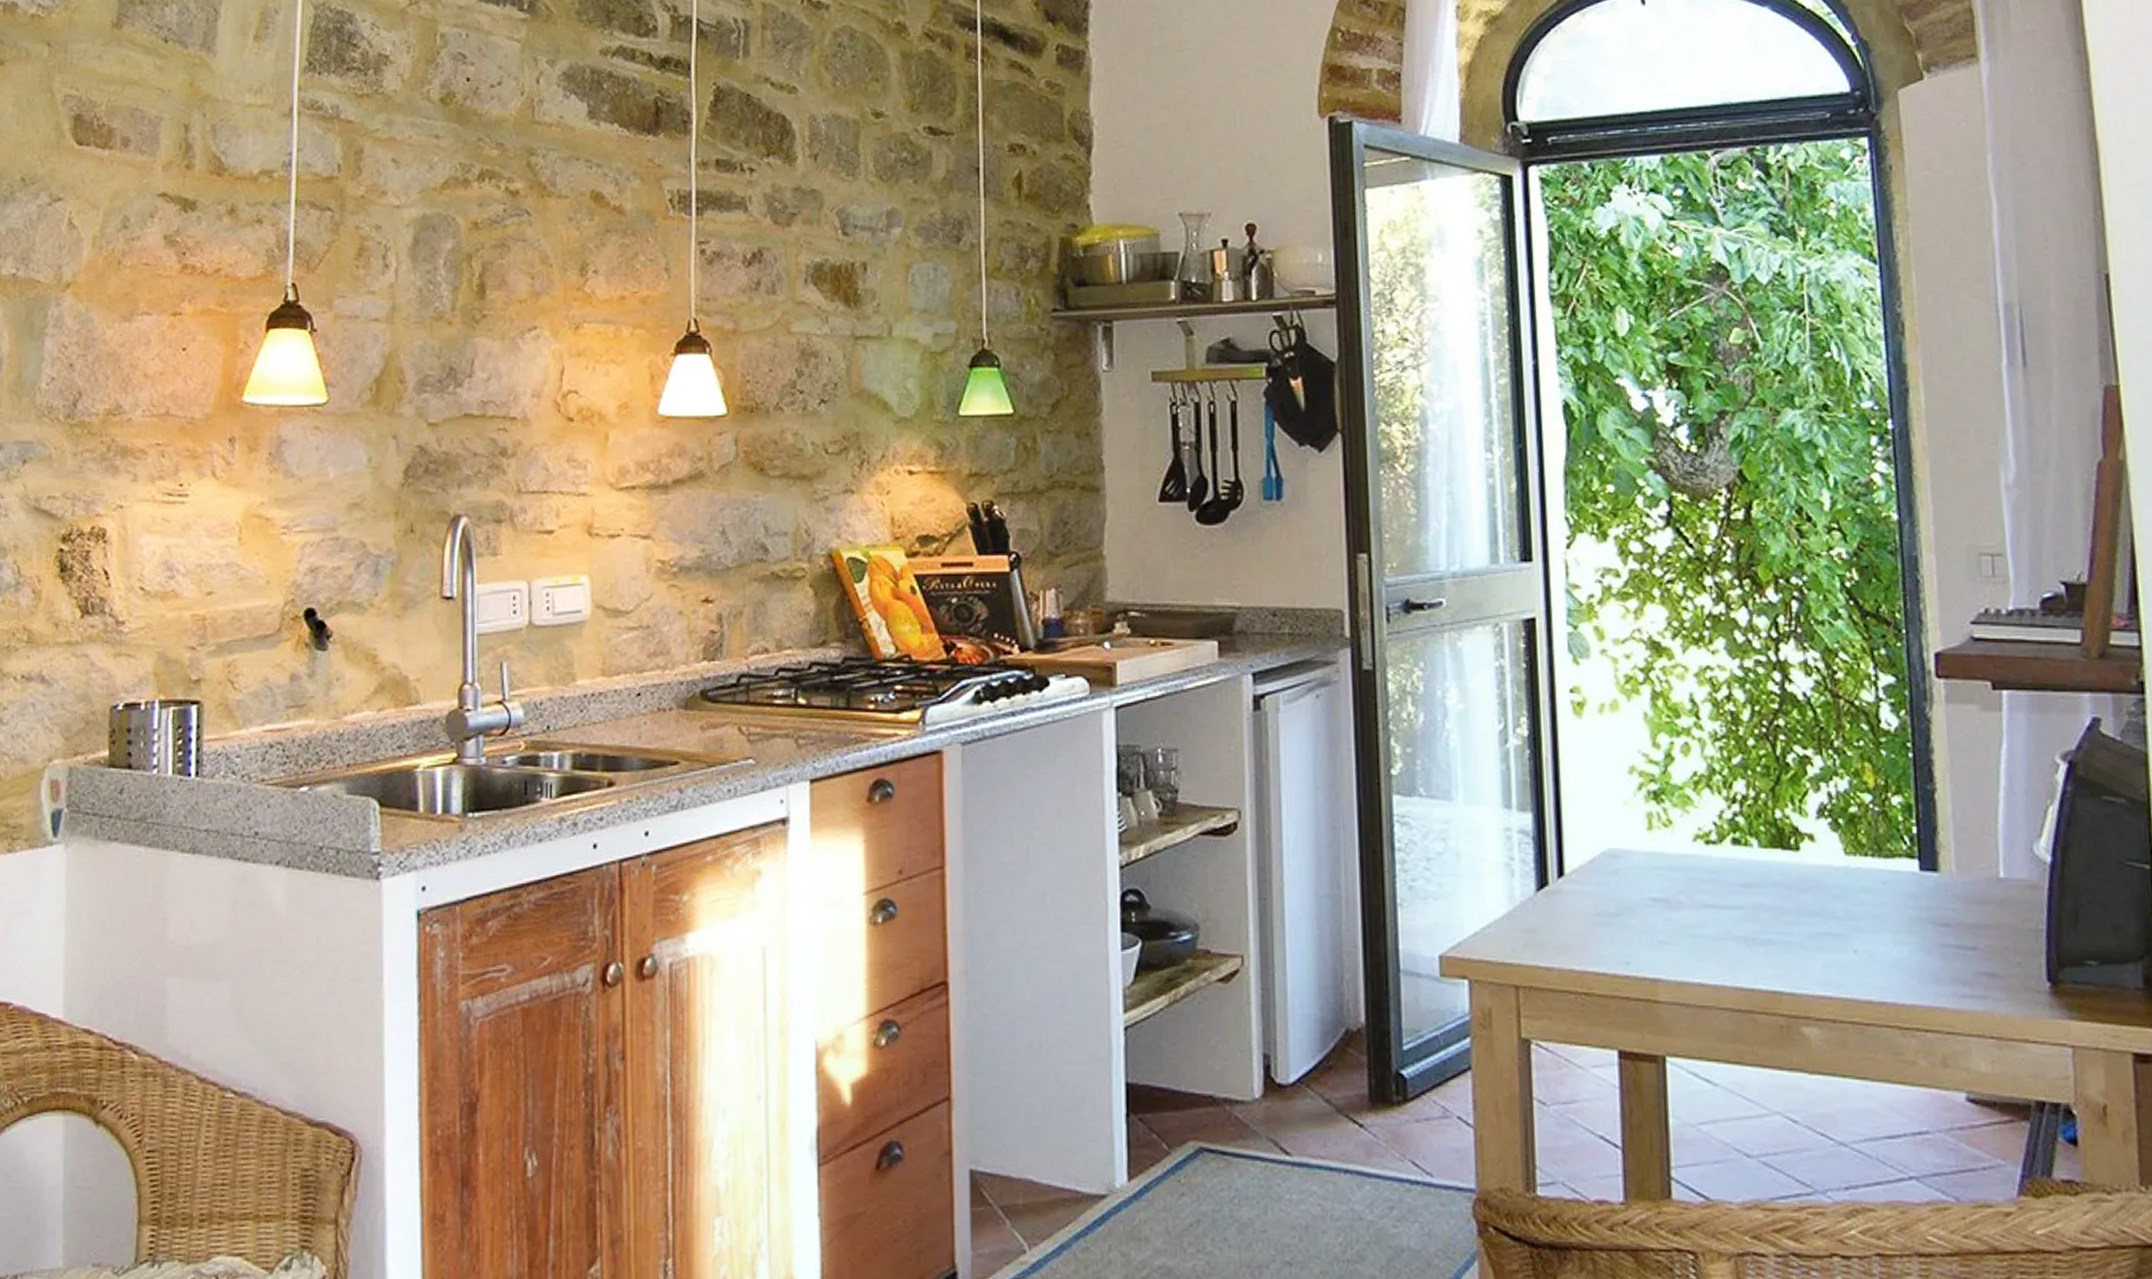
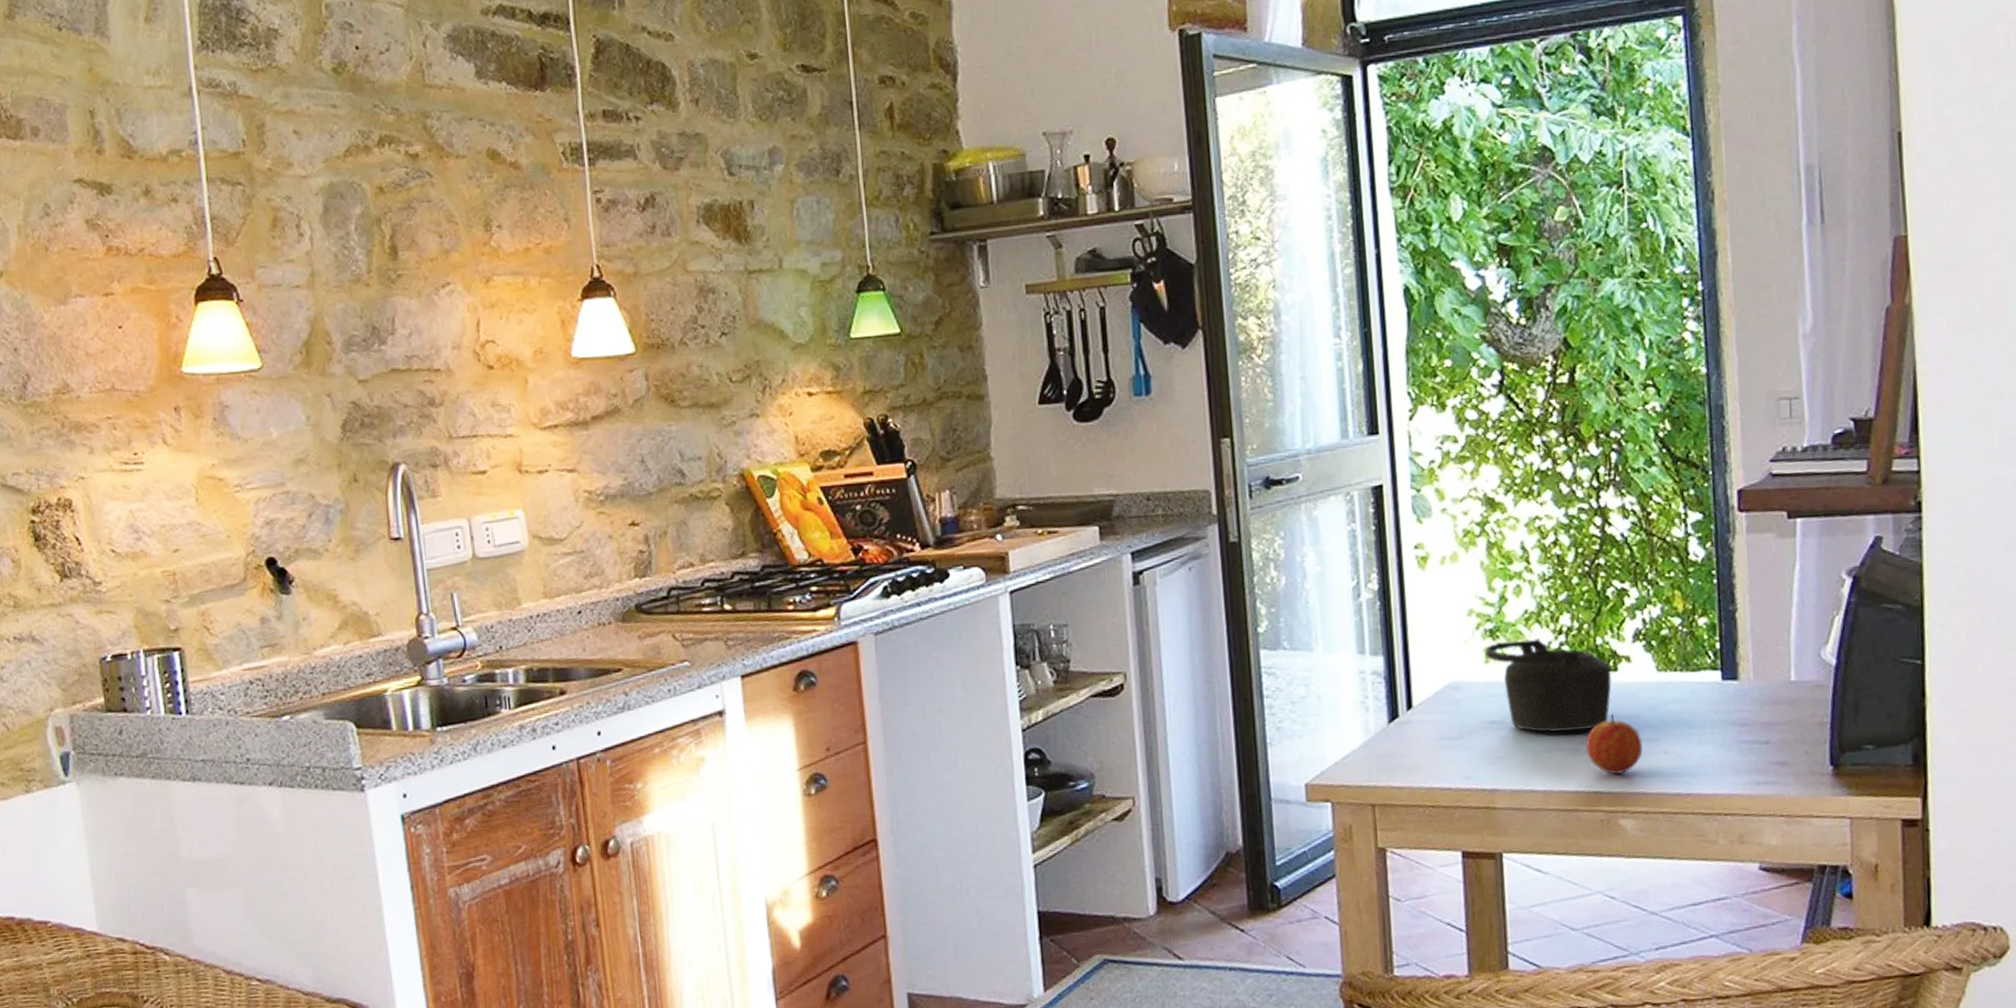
teapot: none [1649,805,1794,917] -> present [1485,638,1612,733]
fruit: none [1762,900,1829,973] -> present [1585,714,1643,775]

